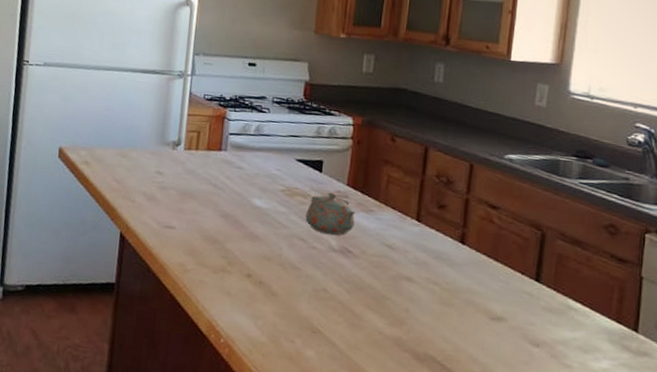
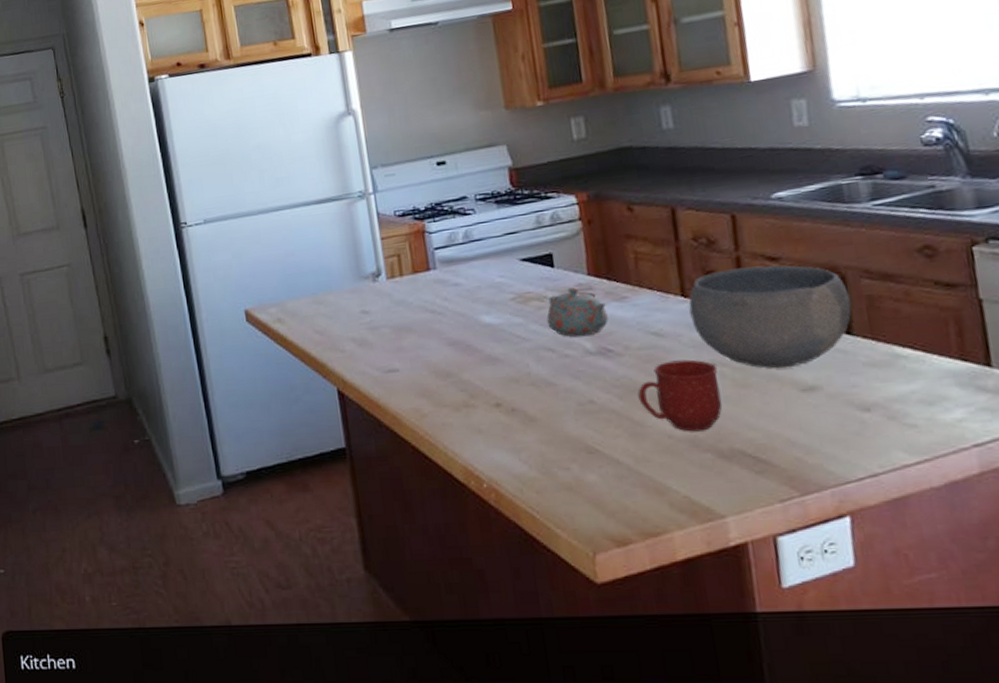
mug: none [362,270,431,335] -> present [637,359,723,432]
bowl: none [419,206,545,299] -> present [688,265,852,369]

